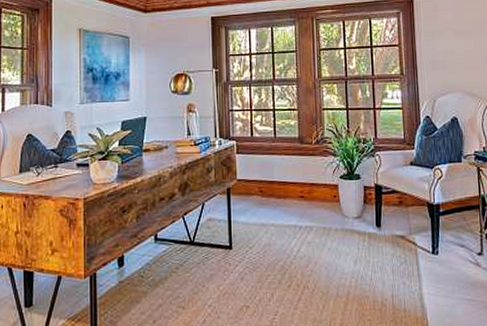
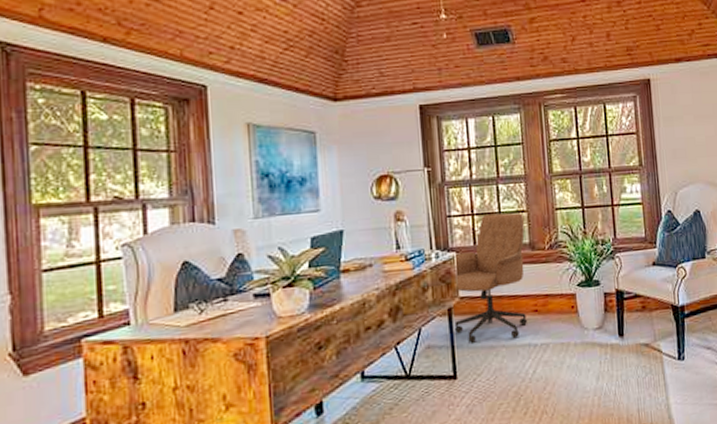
office chair: none [232,110,296,220] -> present [453,212,527,343]

